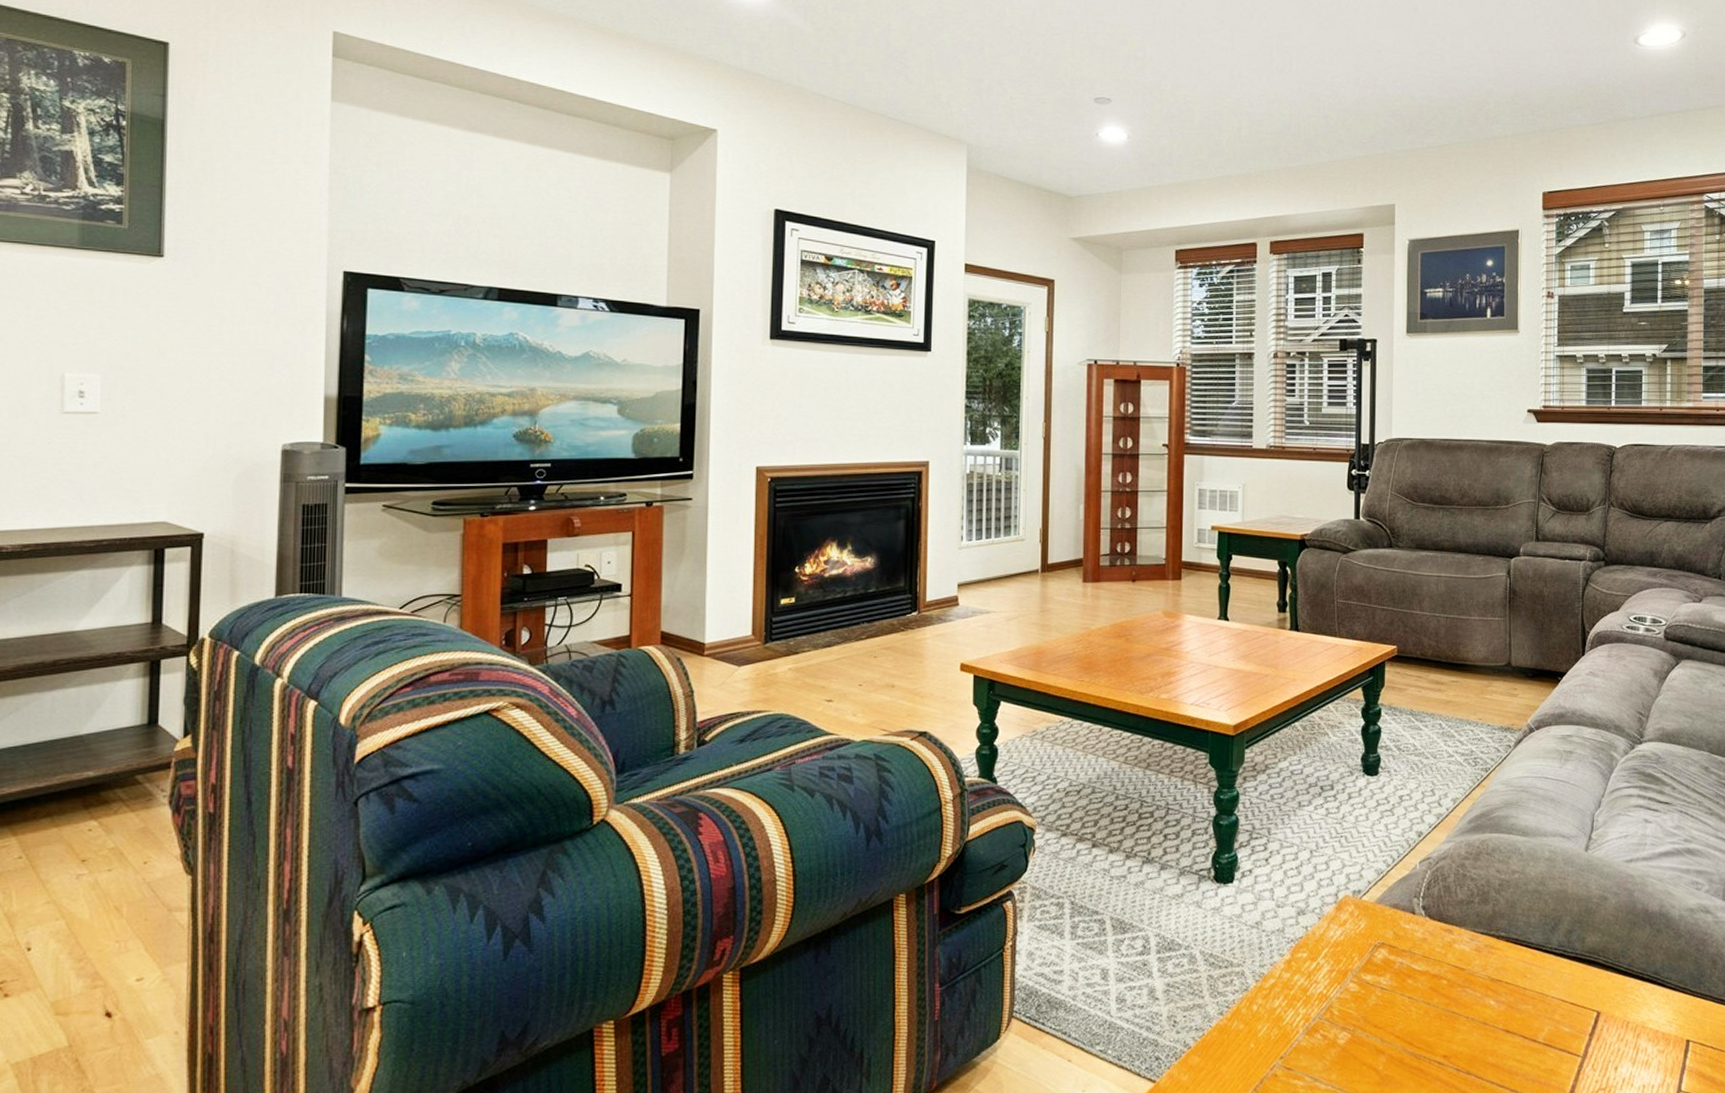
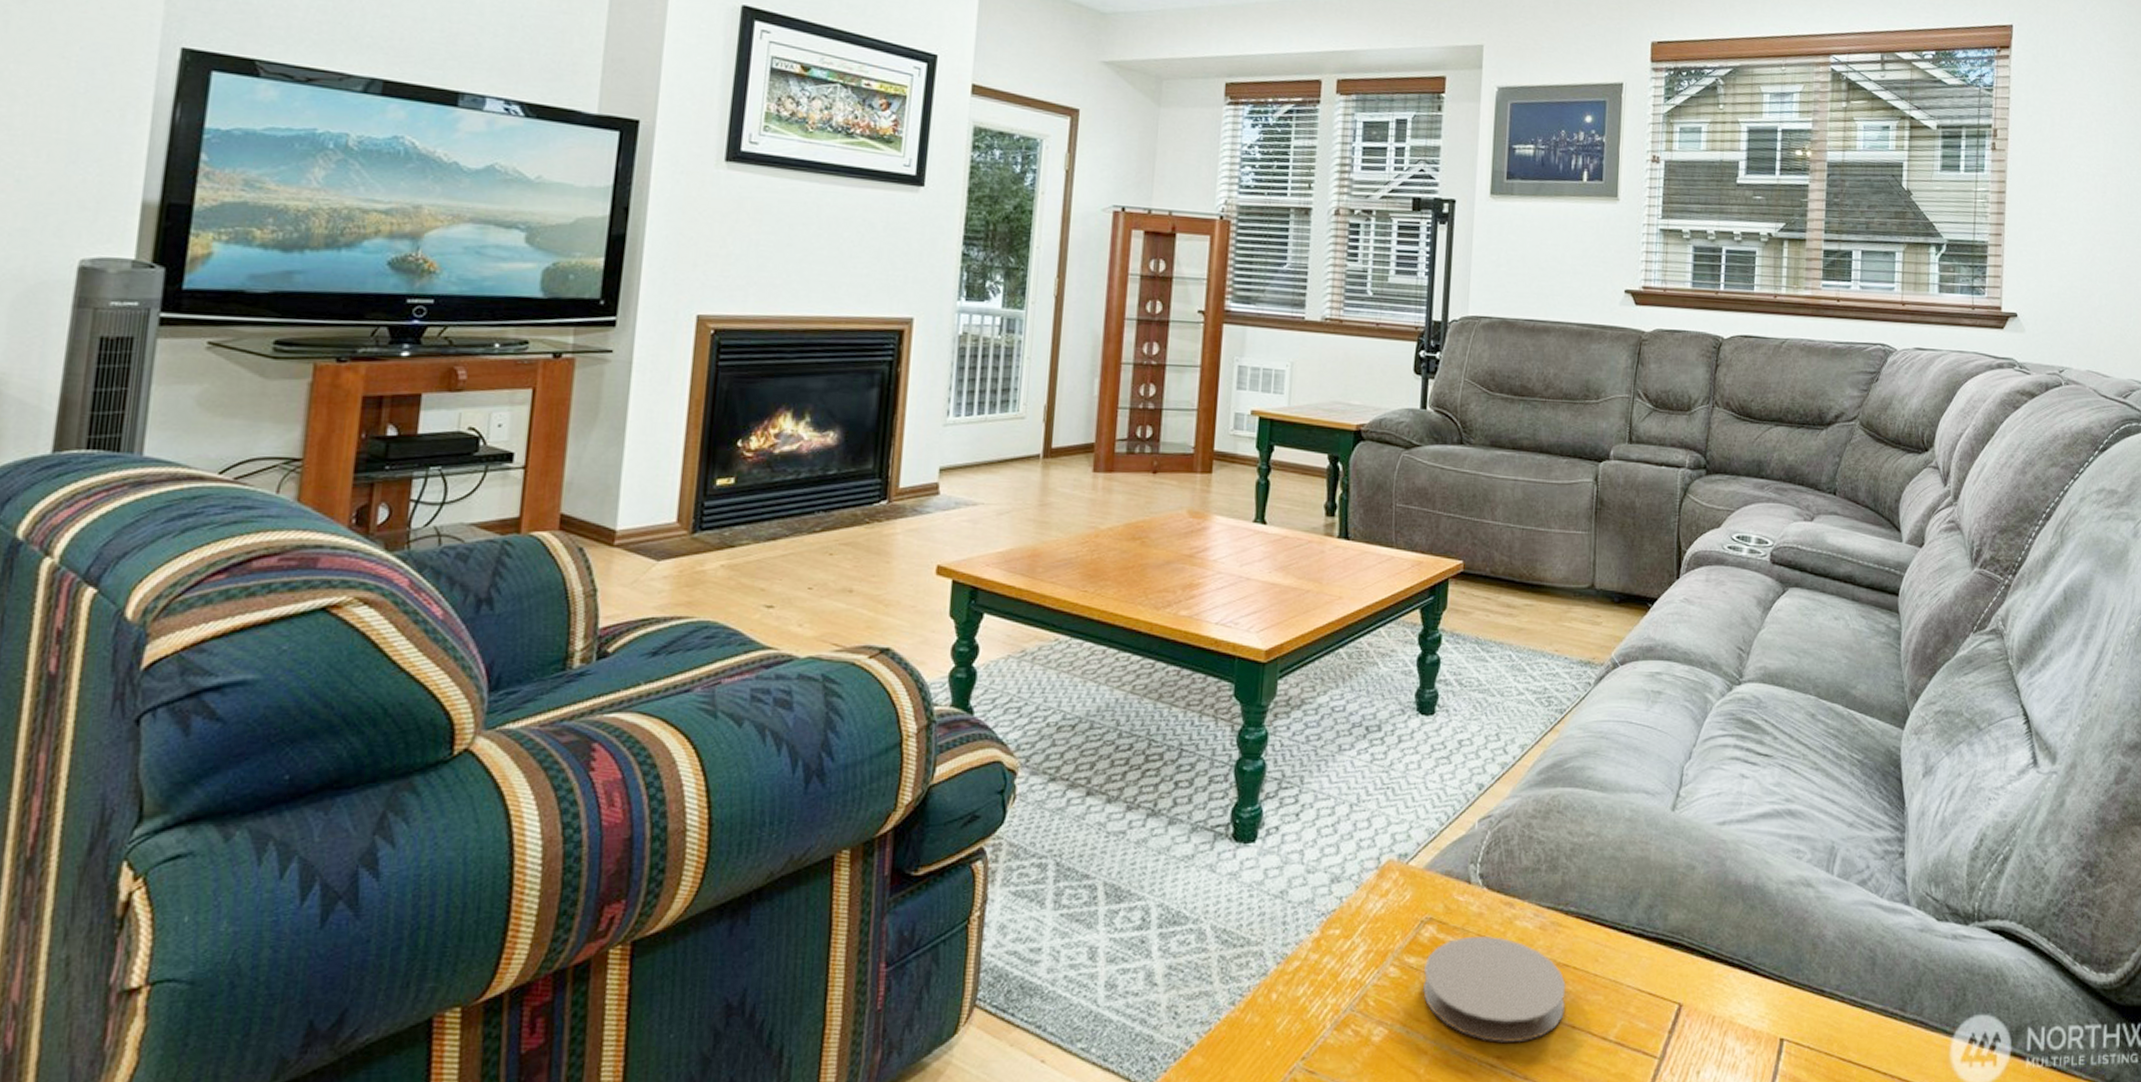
coaster: none [1379,957,1500,1044] -> present [1423,935,1566,1042]

